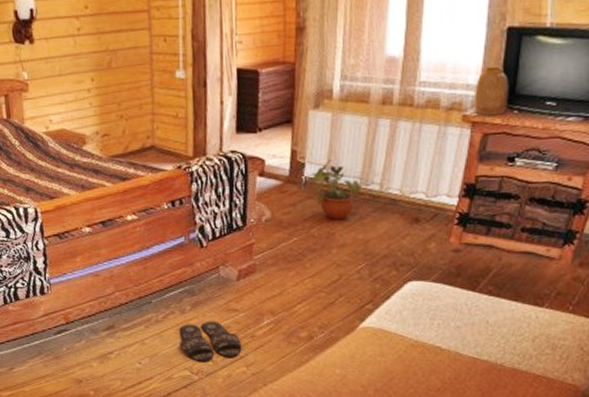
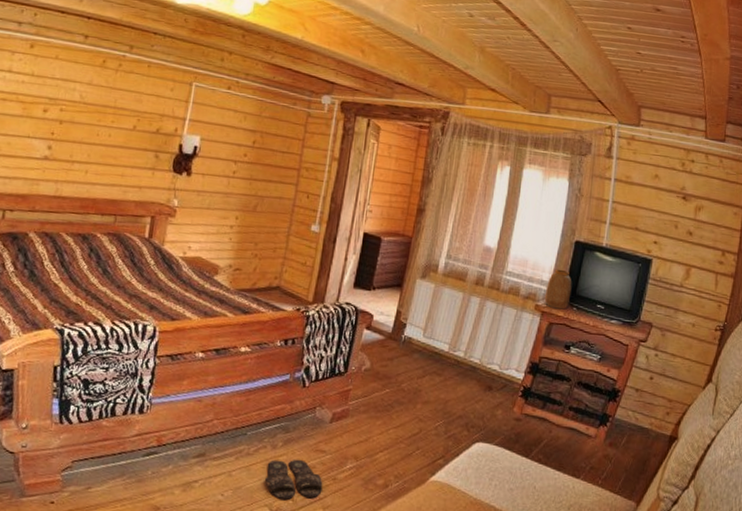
potted plant: present [309,158,362,220] -> none [408,323,450,379]

